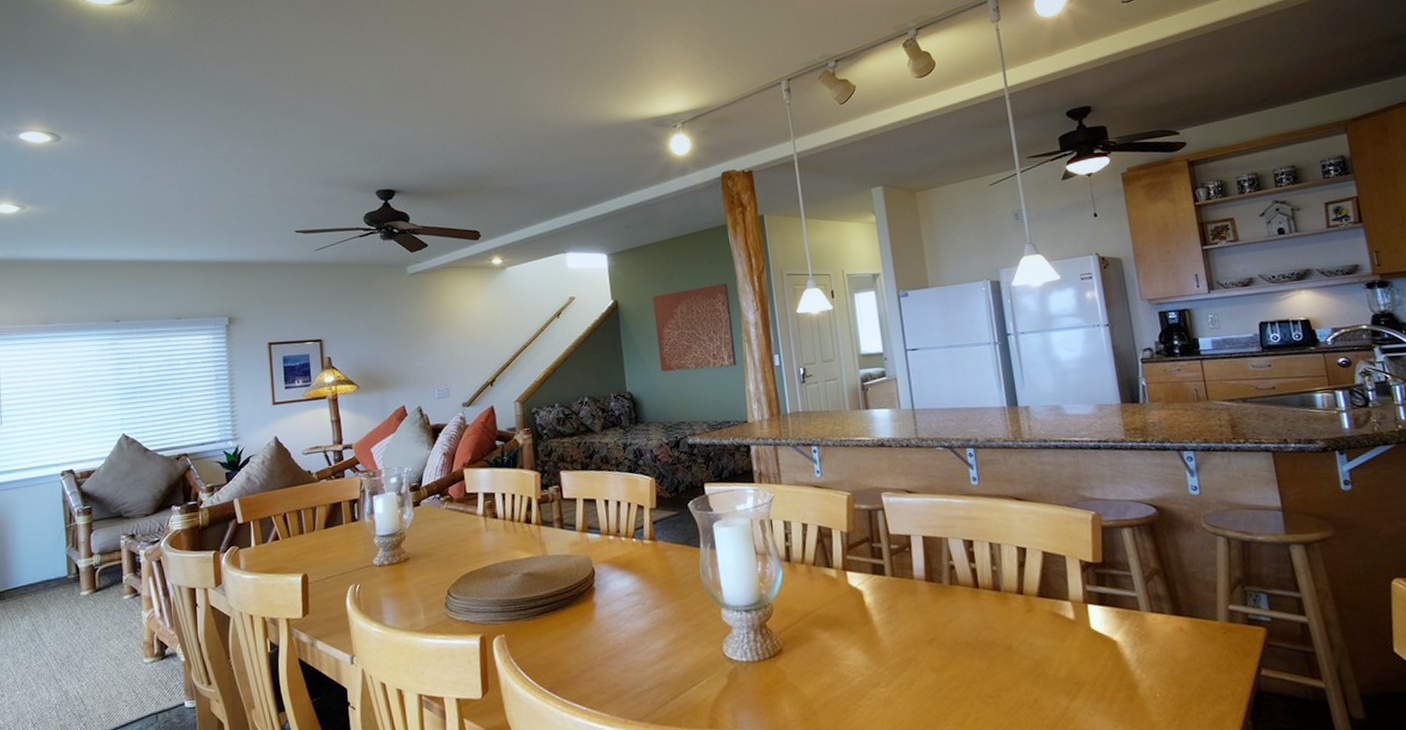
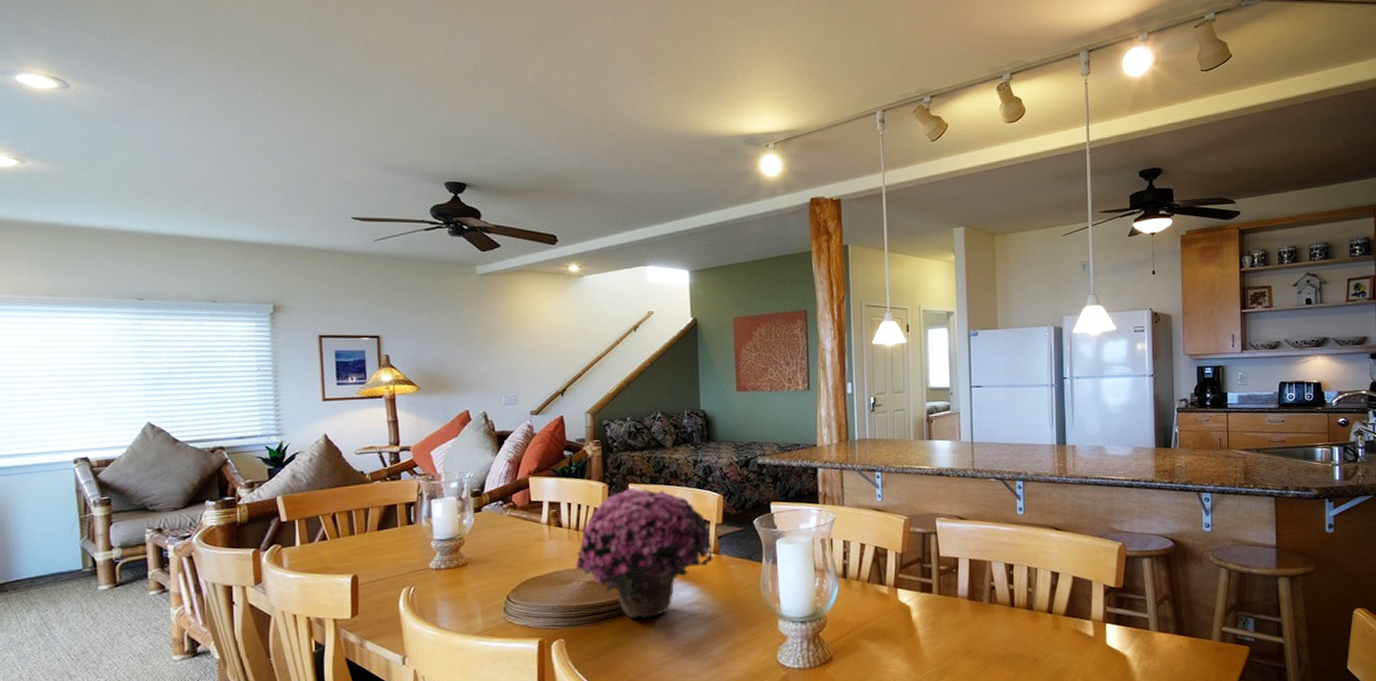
flower: none [512,475,650,612] -> present [575,487,713,619]

